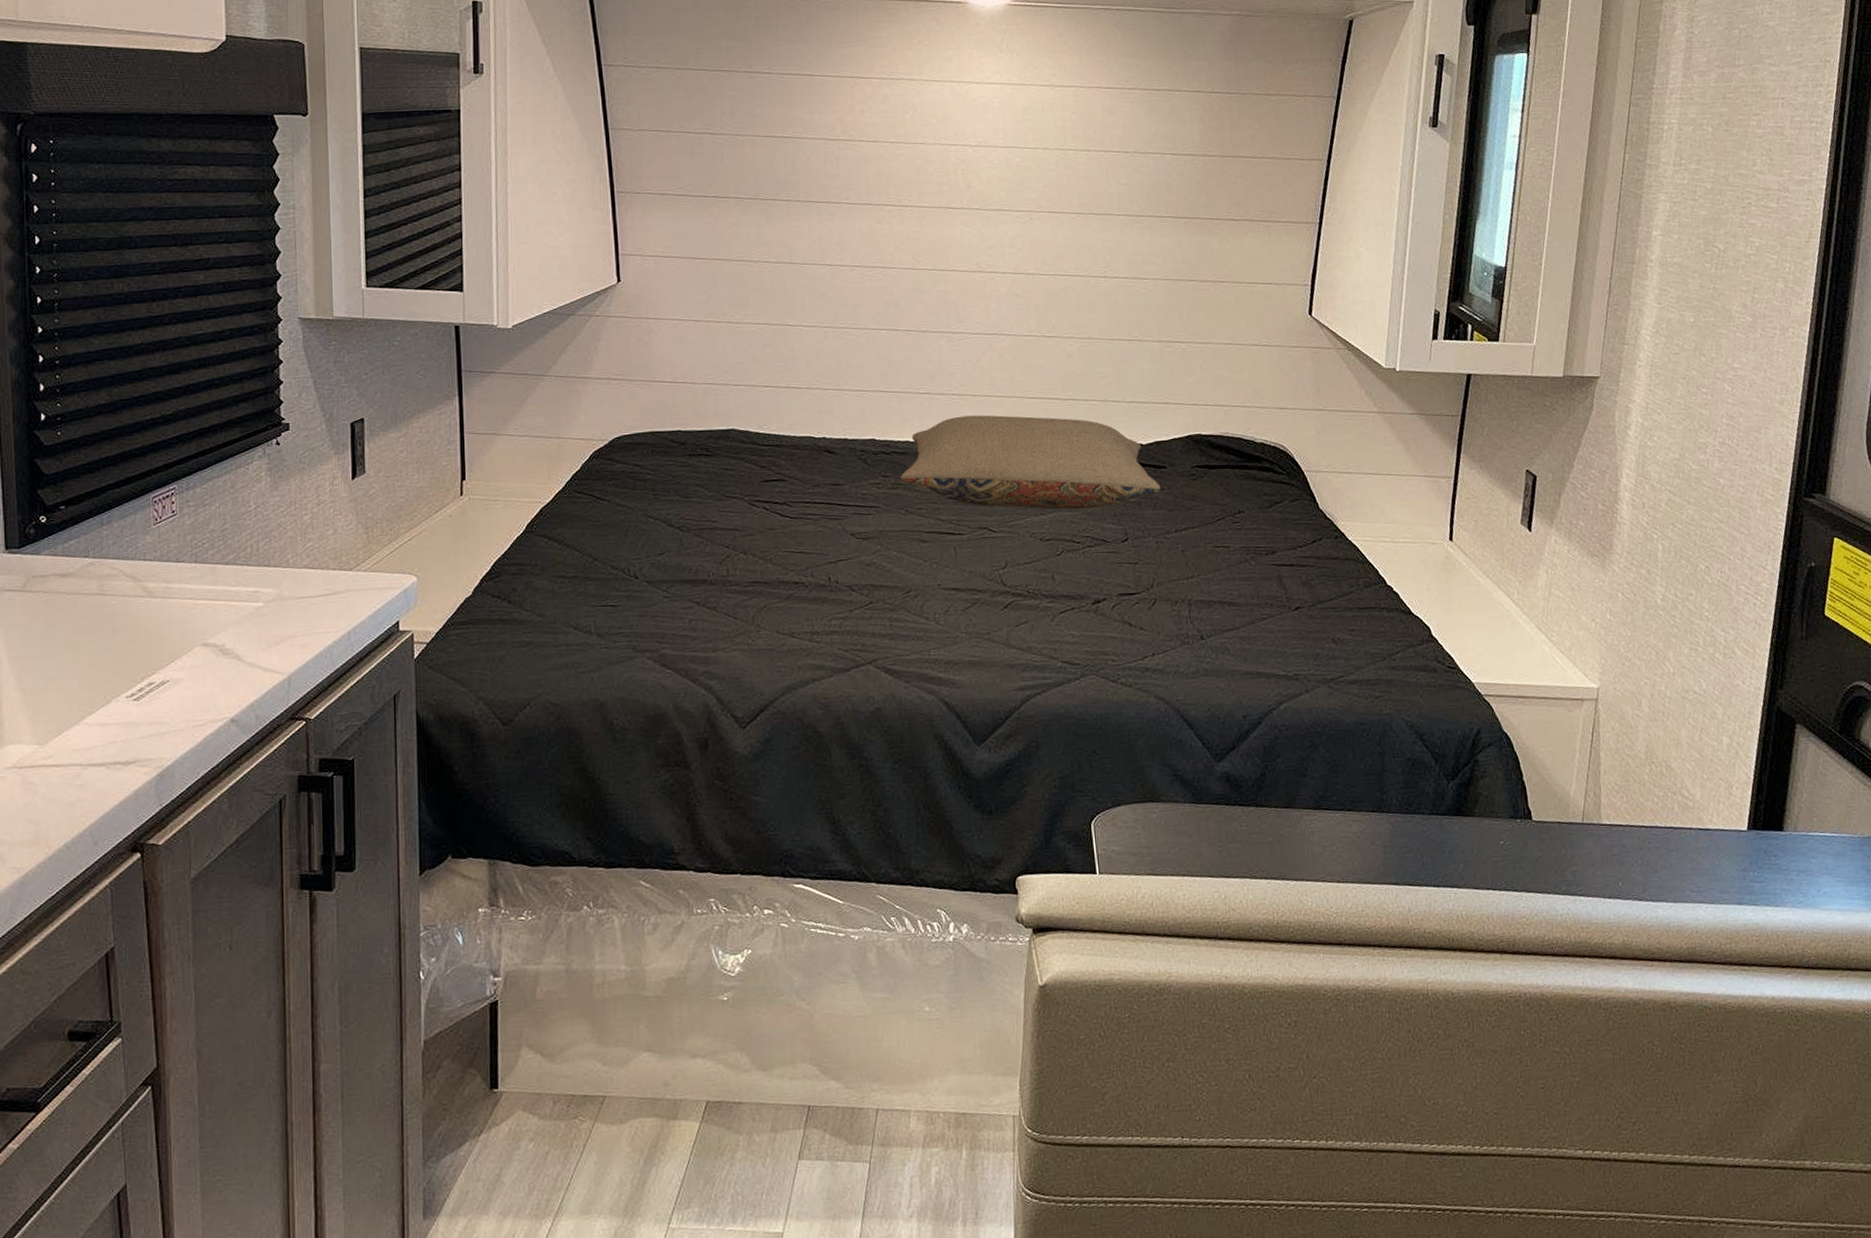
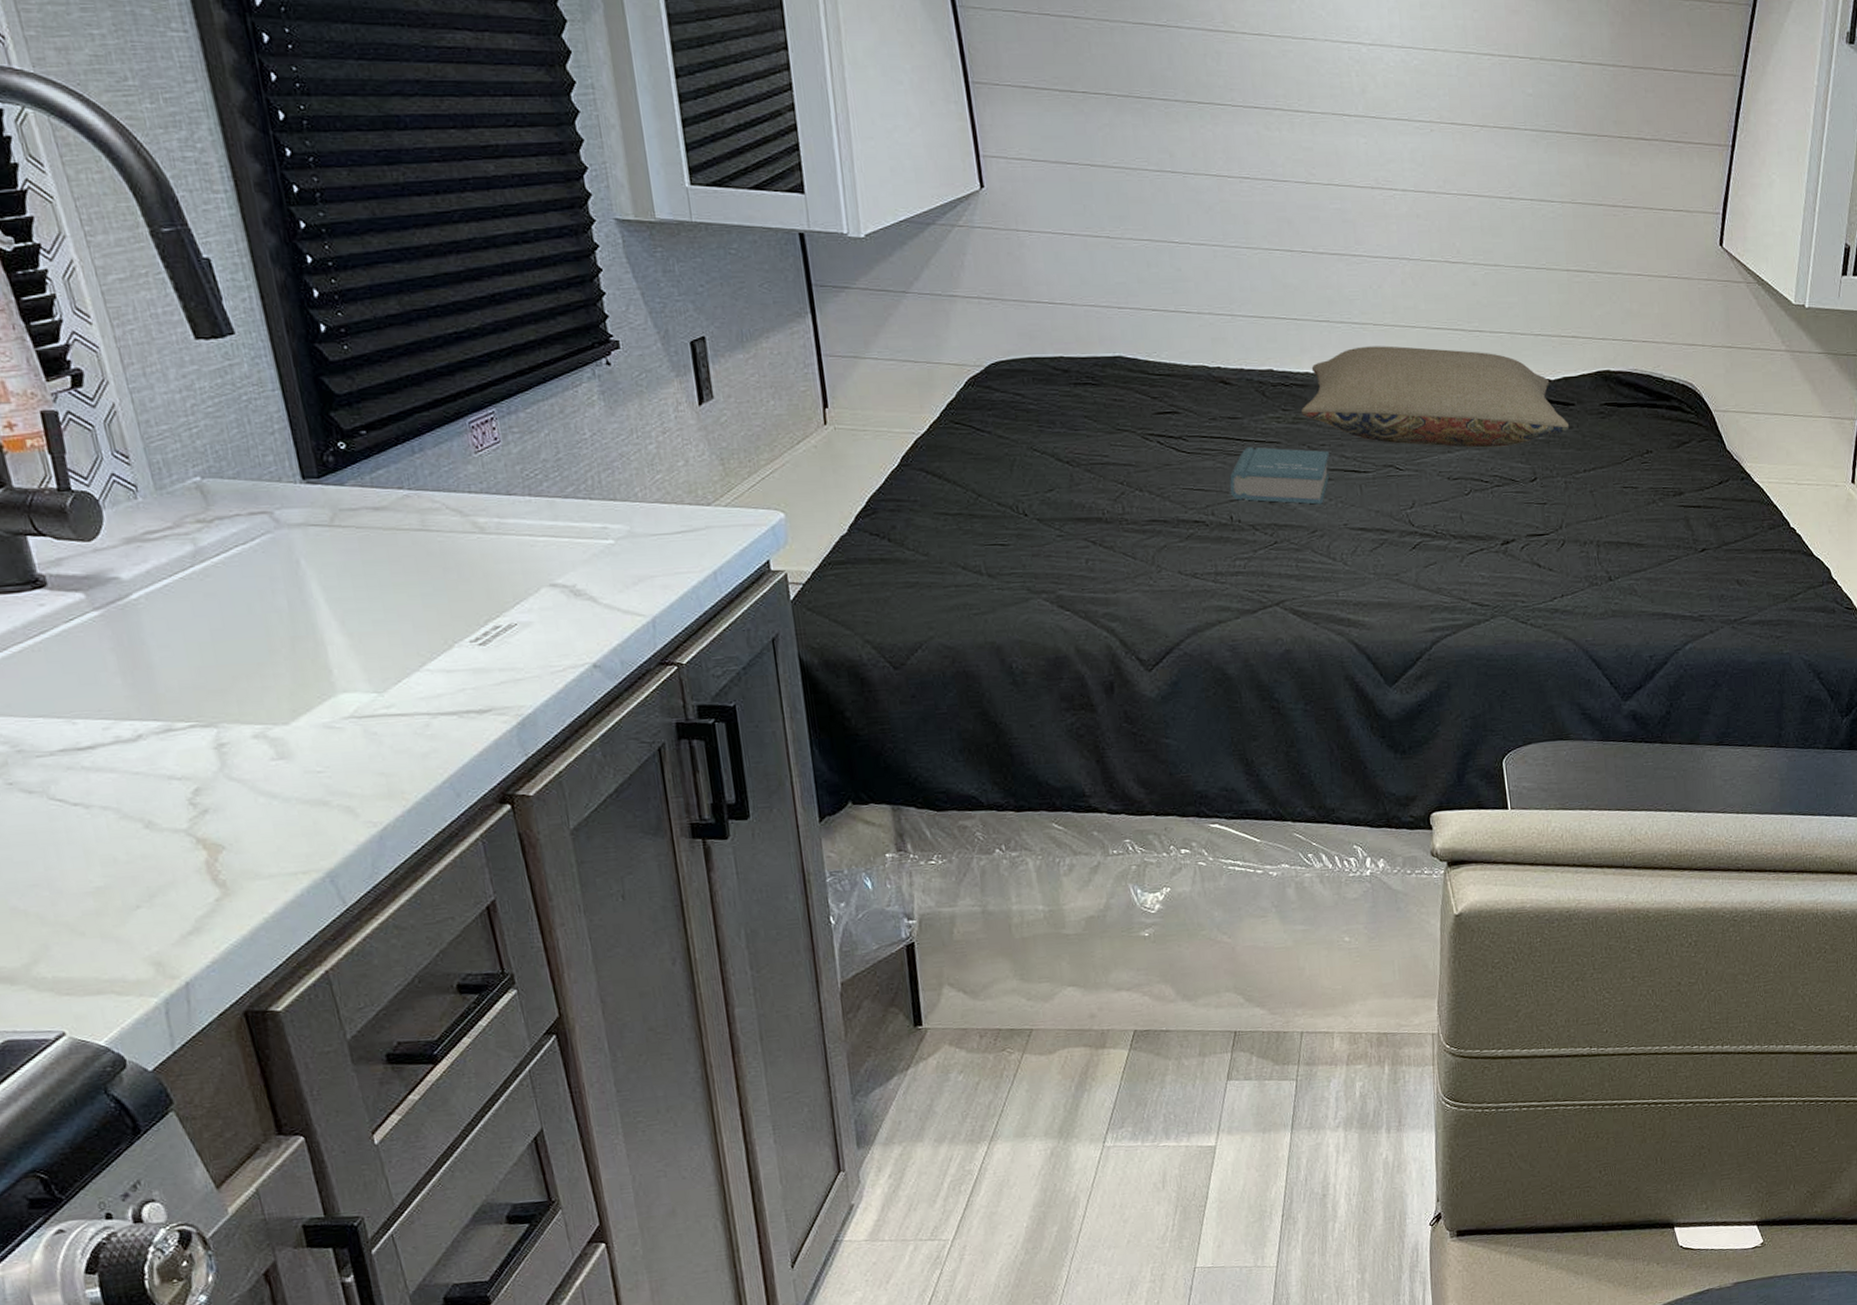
book: none [829,511,926,566] -> present [1229,447,1329,505]

